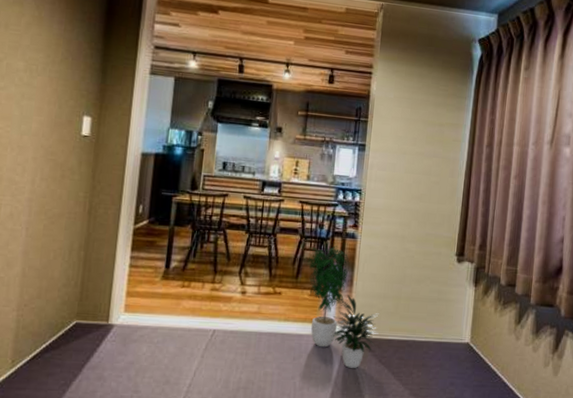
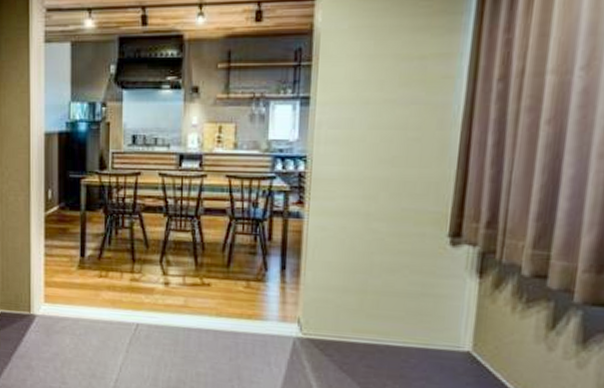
potted plant: present [307,243,379,369] -> none [240,224,337,375]

